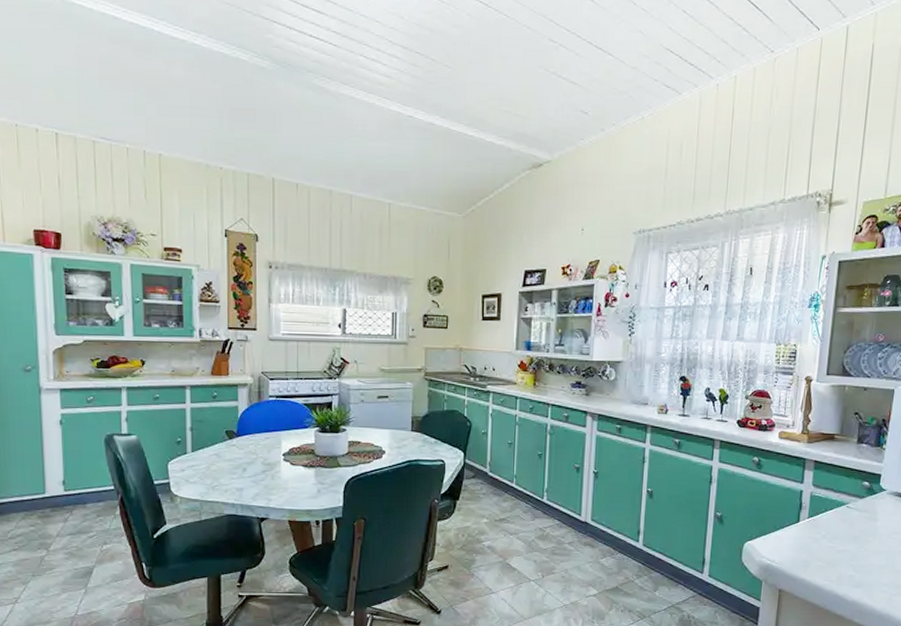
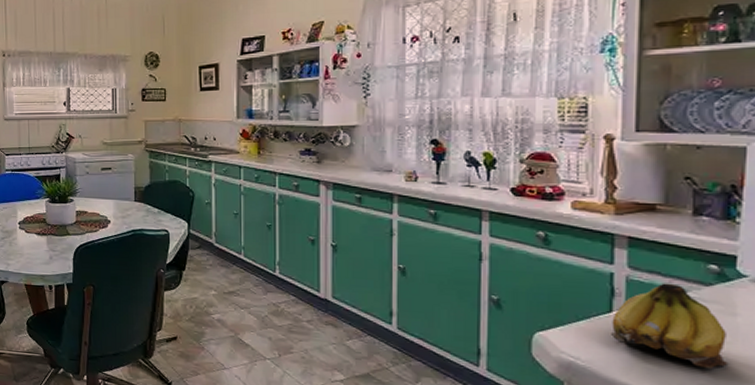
fruit: none [797,497,870,563] -> present [611,283,727,370]

